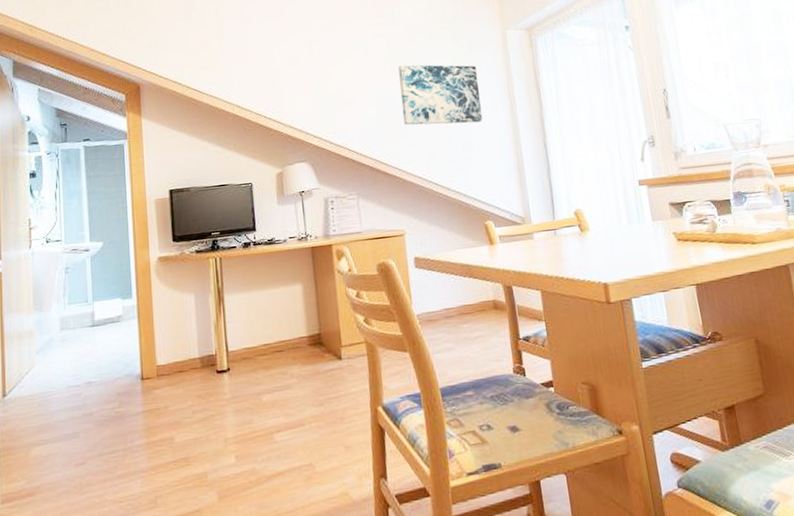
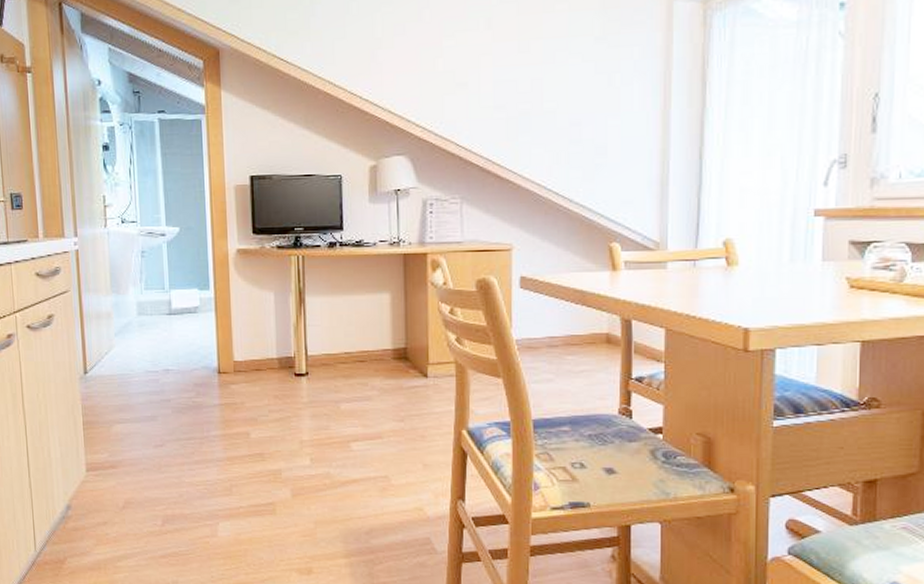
wall art: present [398,64,483,126] -> none [526,41,627,122]

